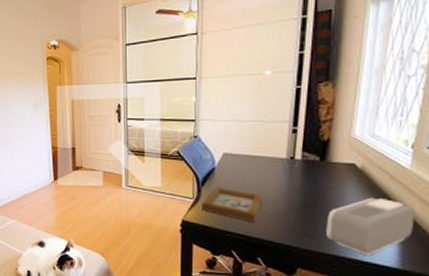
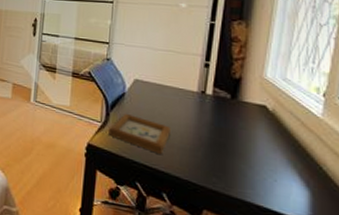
alarm clock: present [326,197,415,256] -> none [235,142,326,205]

